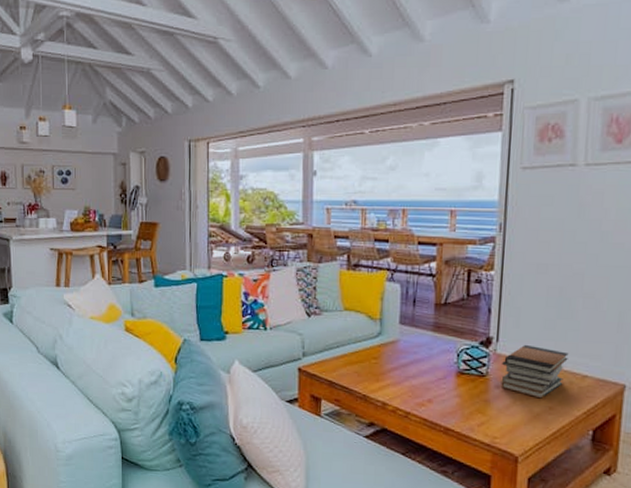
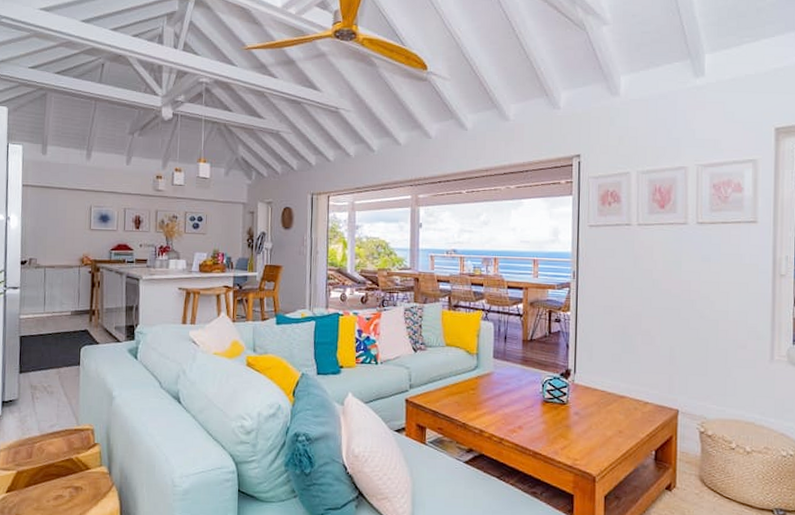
book stack: present [500,344,569,399] -> none [579,375,632,424]

